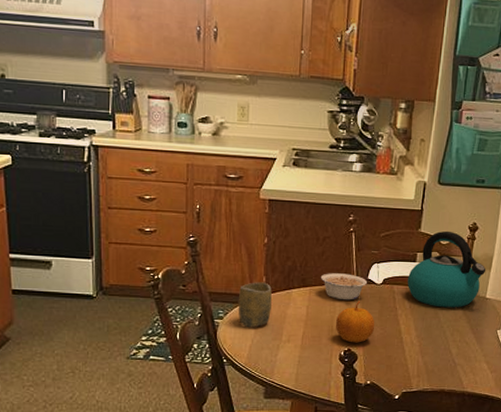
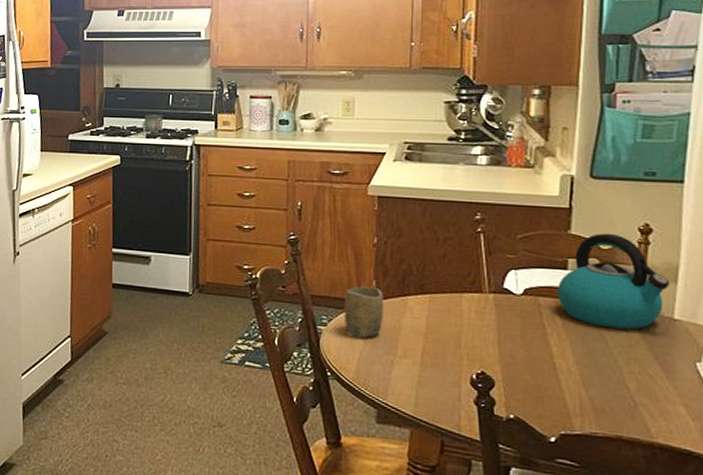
legume: present [320,273,368,301] -> none [442,279,504,313]
fruit: present [336,301,375,343] -> none [465,314,517,366]

